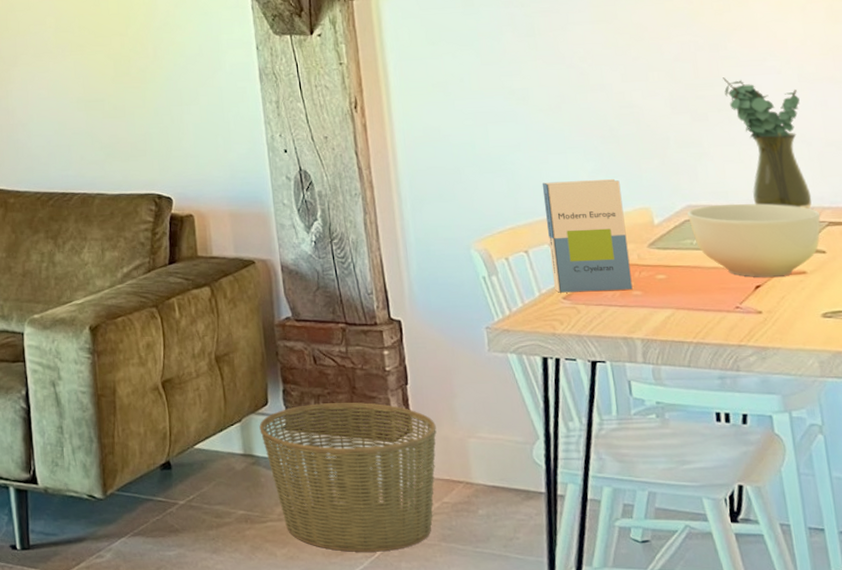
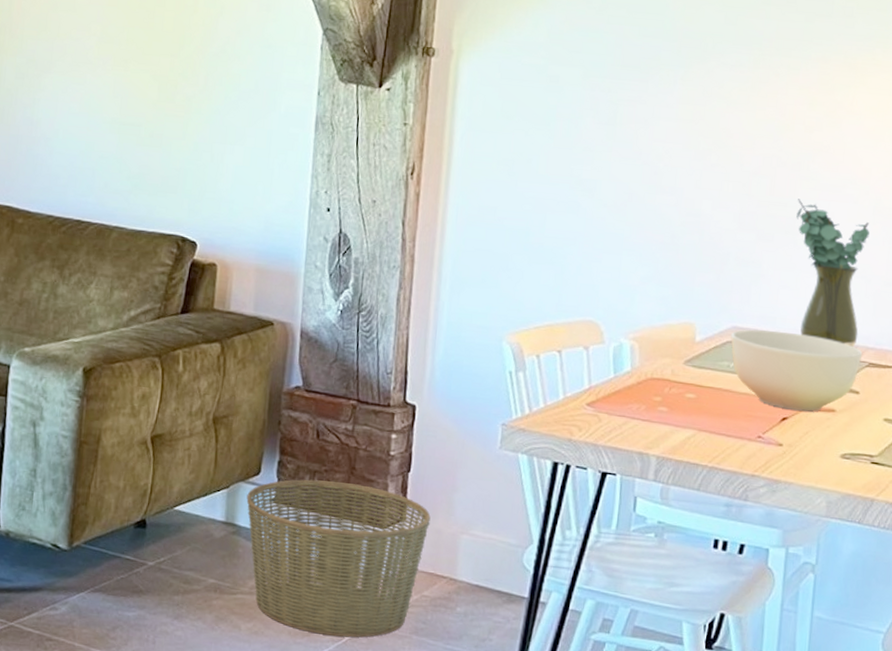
book: present [542,178,633,293] -> none [580,282,670,405]

